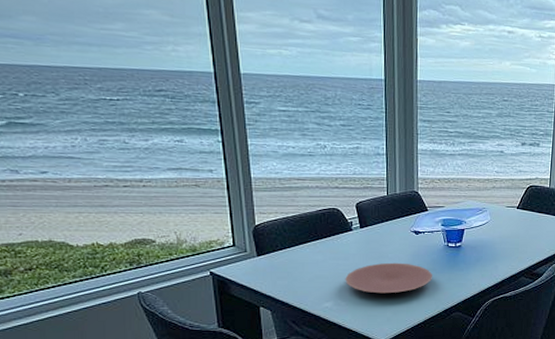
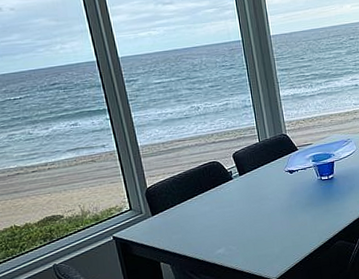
plate: present [345,262,432,294] -> none [232,201,312,235]

